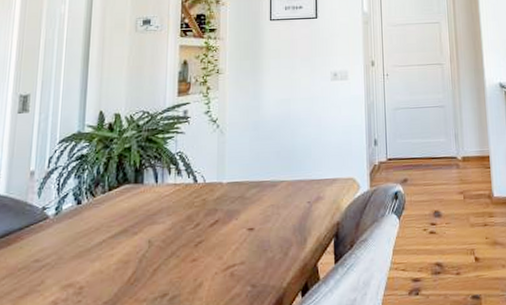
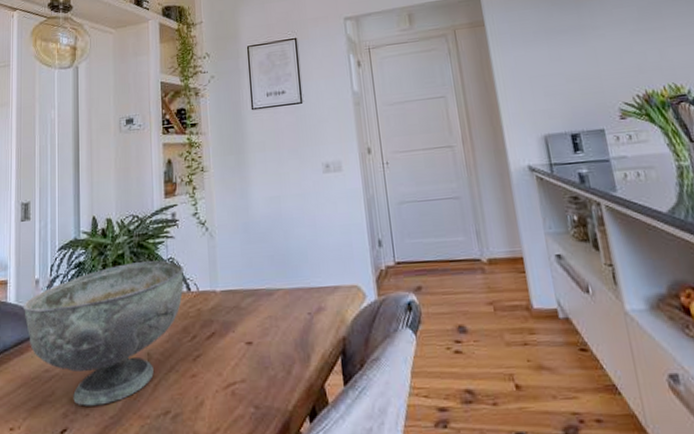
decorative bowl: none [13,154,191,294] -> present [23,260,184,406]

